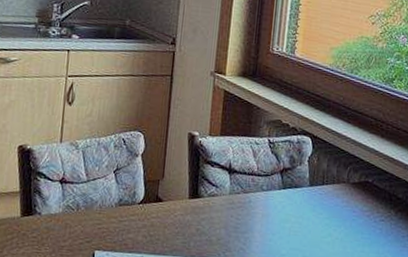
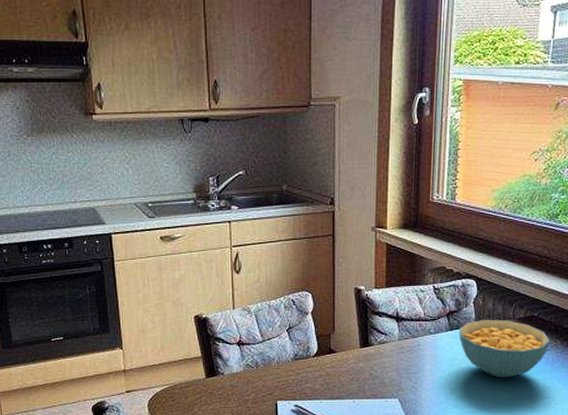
cereal bowl: none [291,180,384,248] -> present [459,319,550,378]

